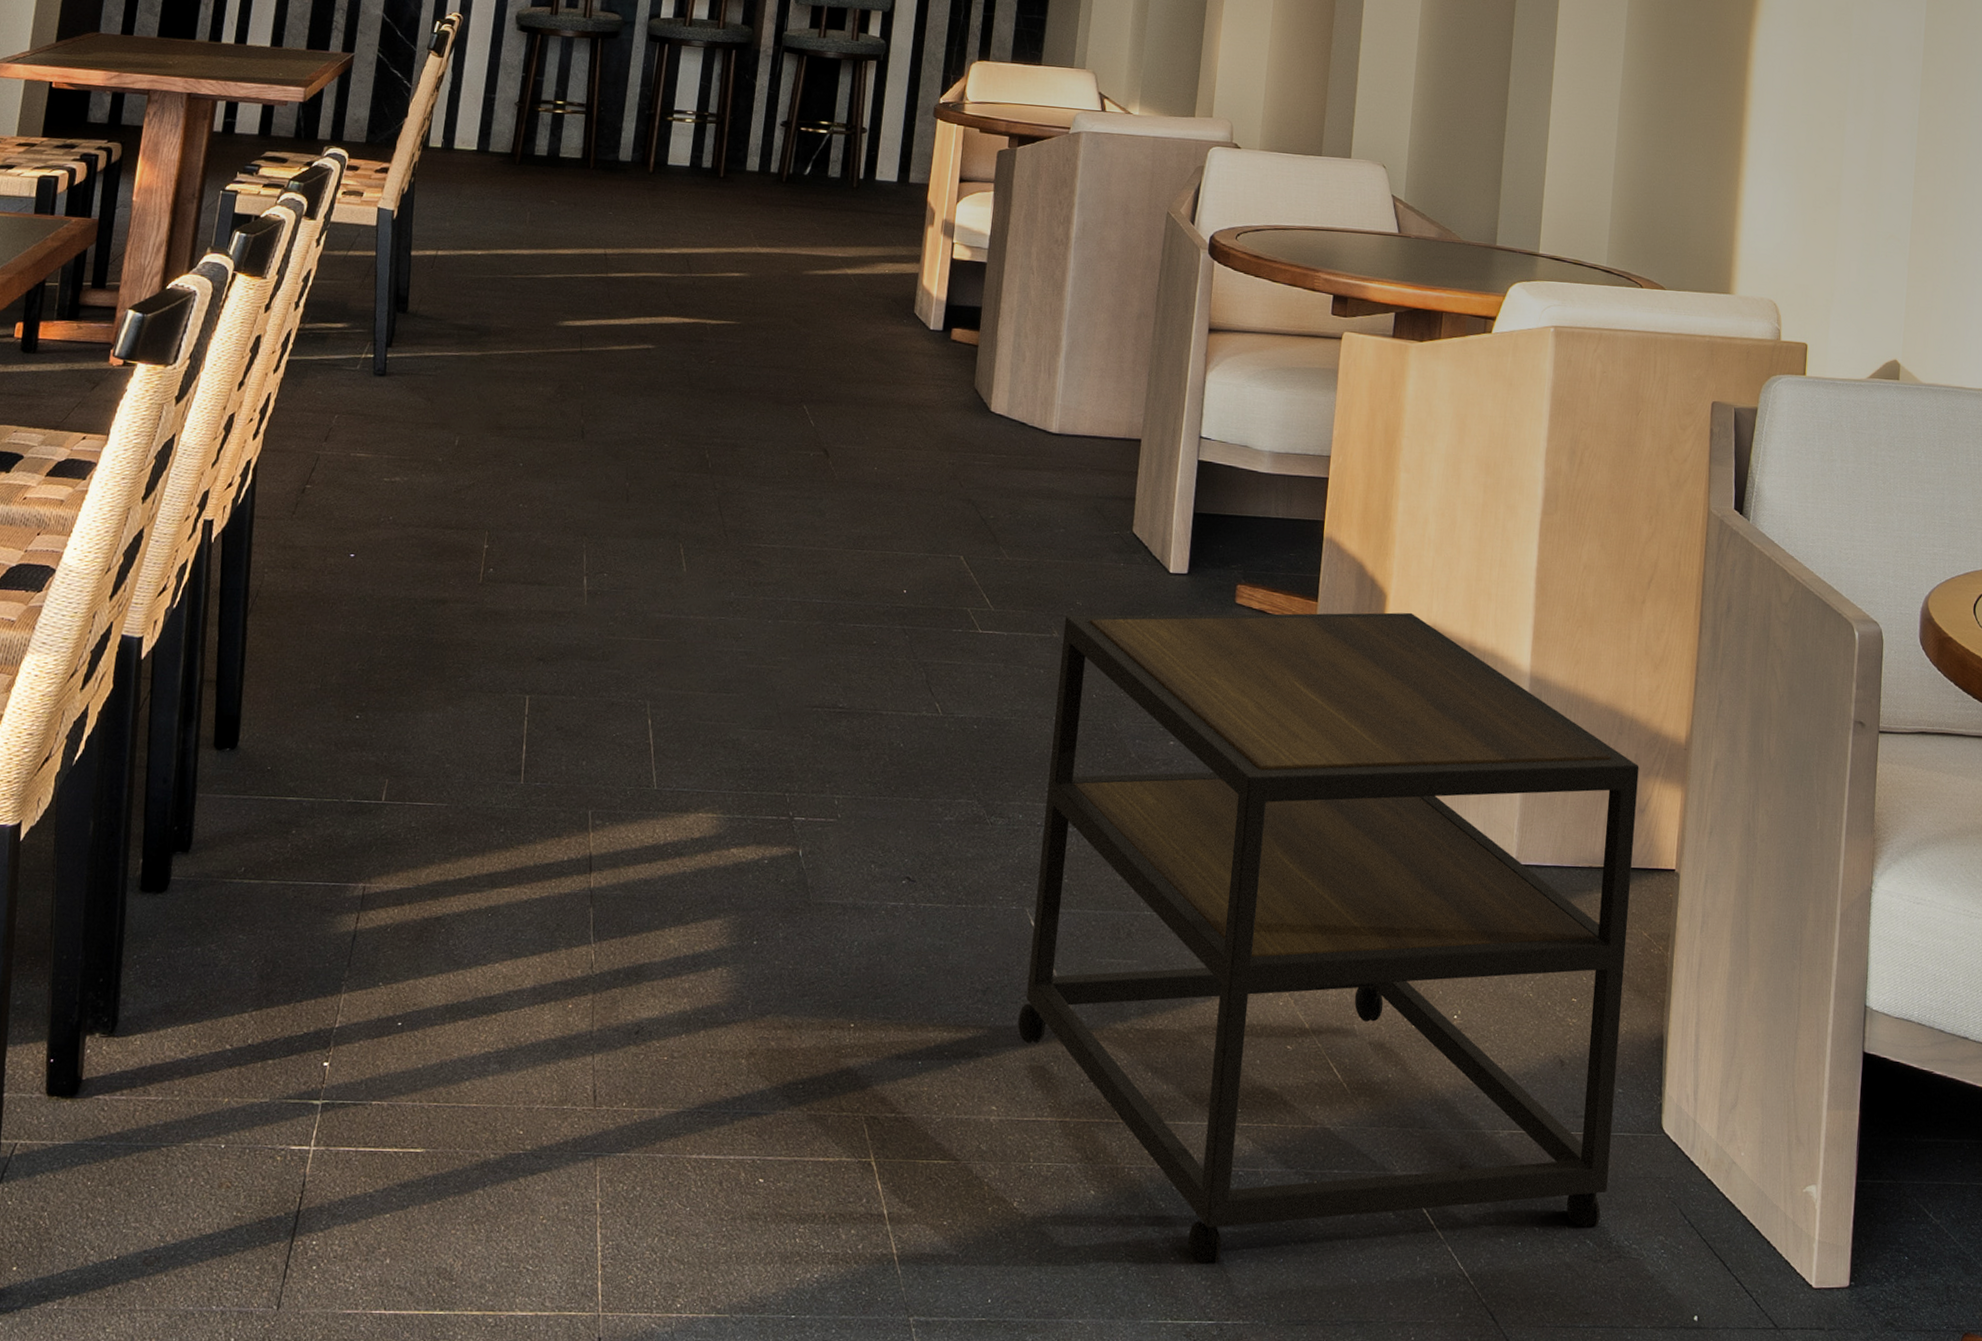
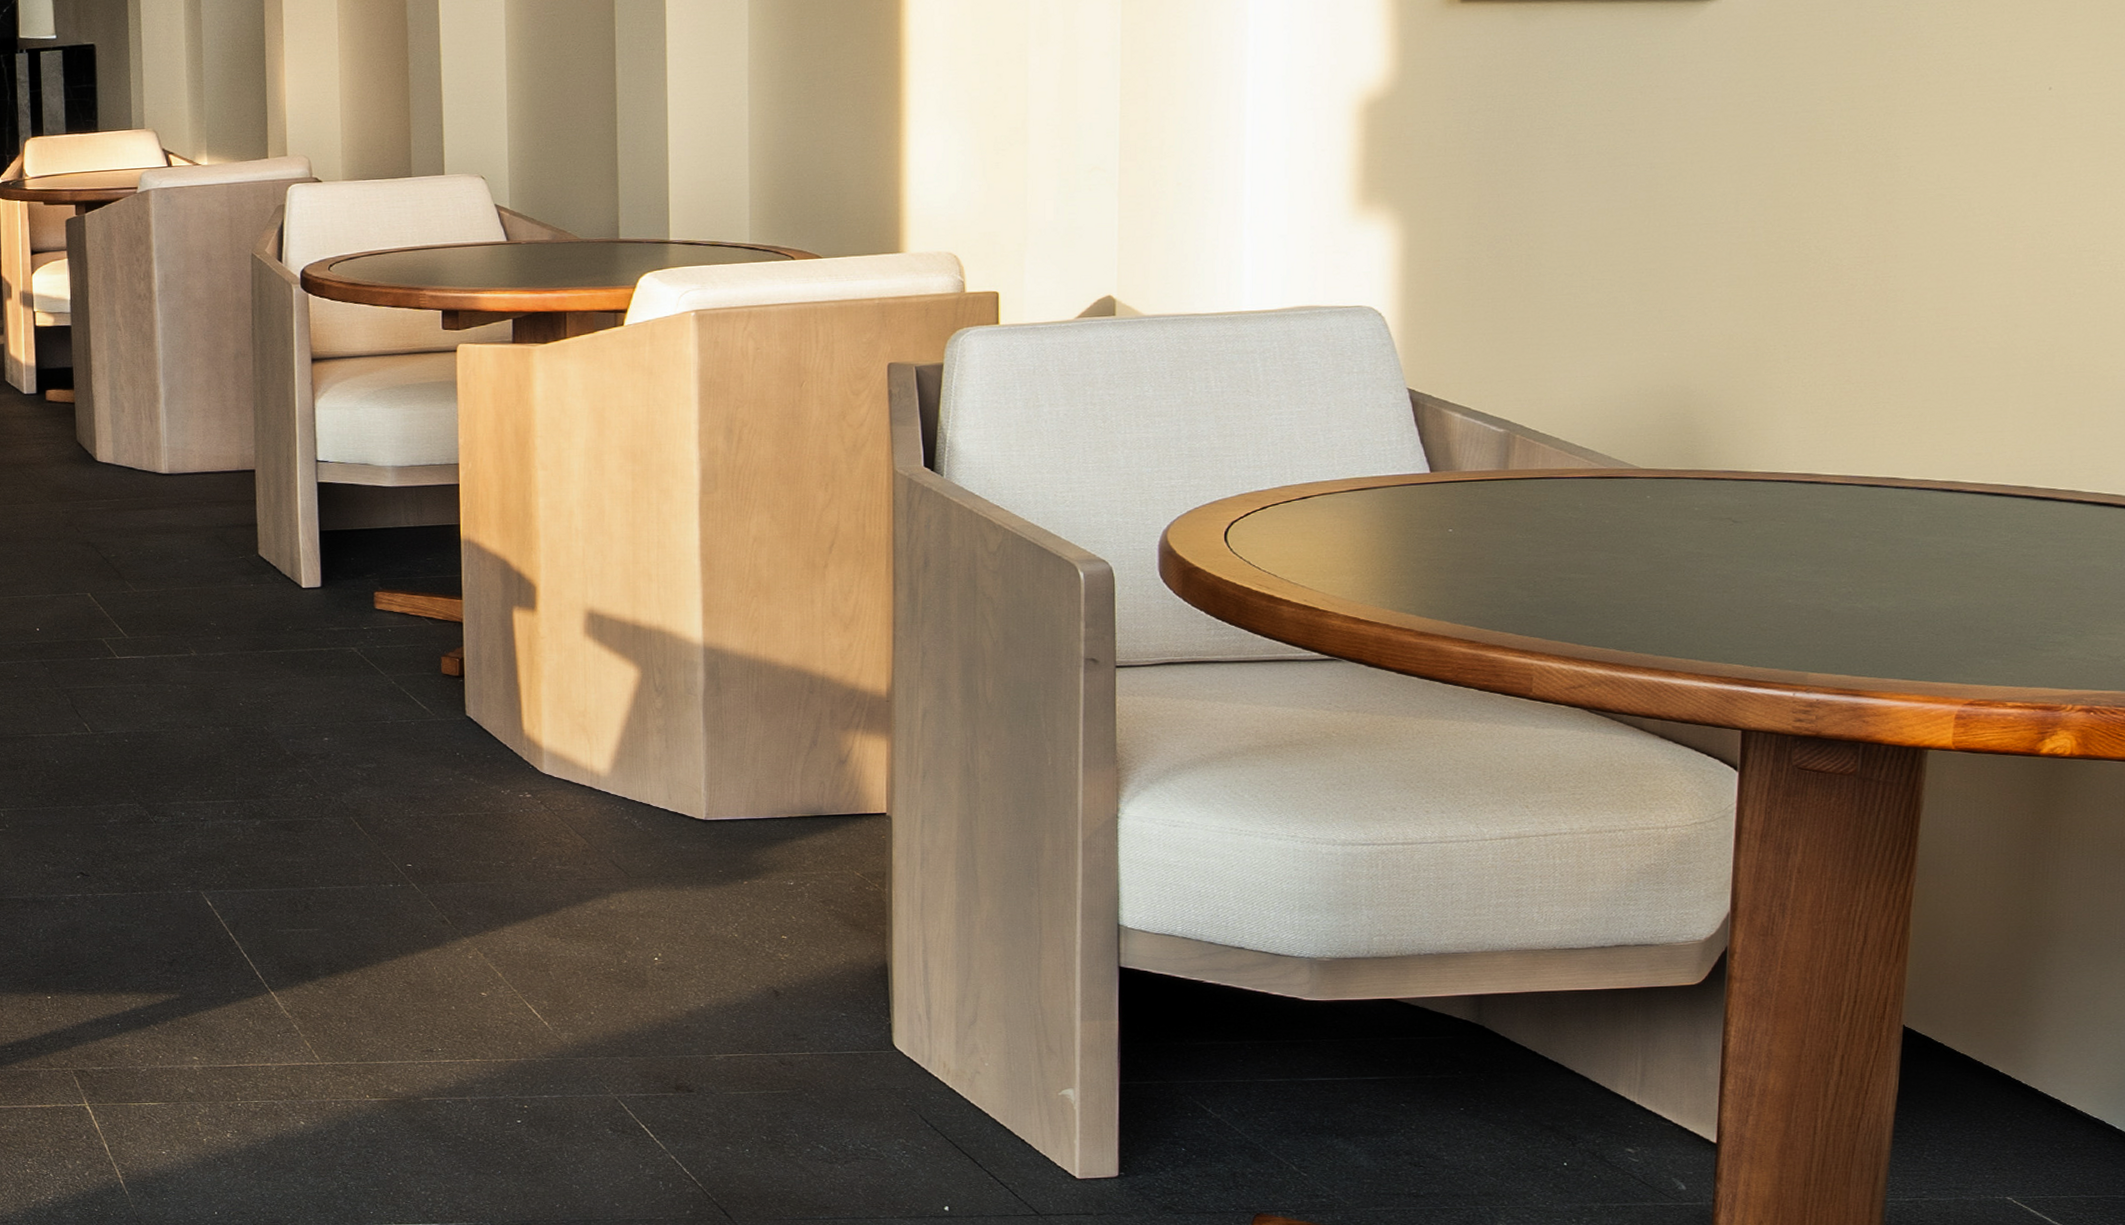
side table: present [1017,612,1639,1264] -> none [201,600,838,1178]

